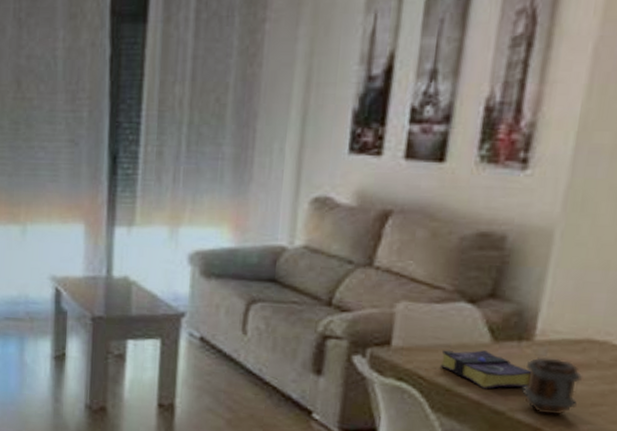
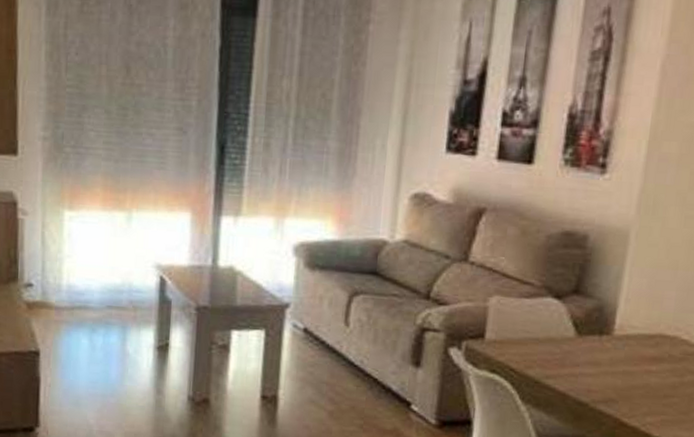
book: present [439,350,531,390] -> none [529,343,611,382]
mug: present [521,357,582,416] -> none [602,351,656,407]

